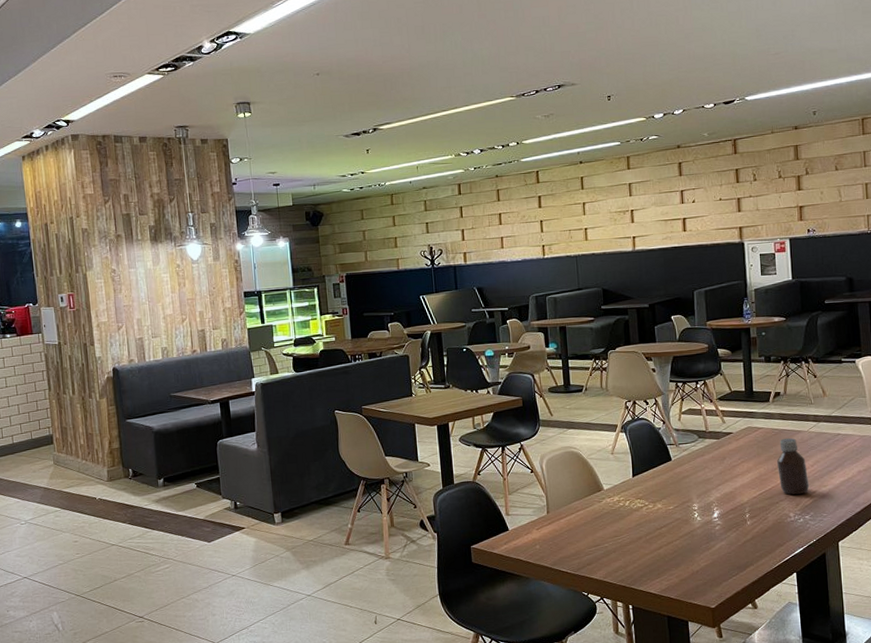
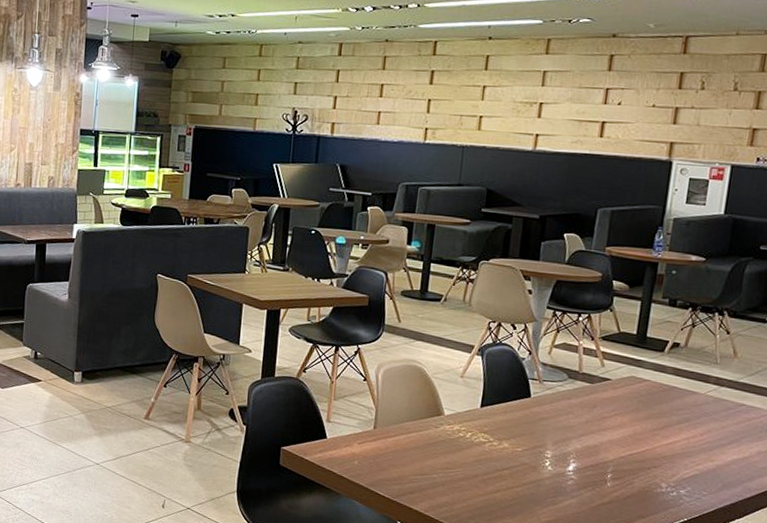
bottle: present [777,437,810,495] -> none [656,397,695,465]

